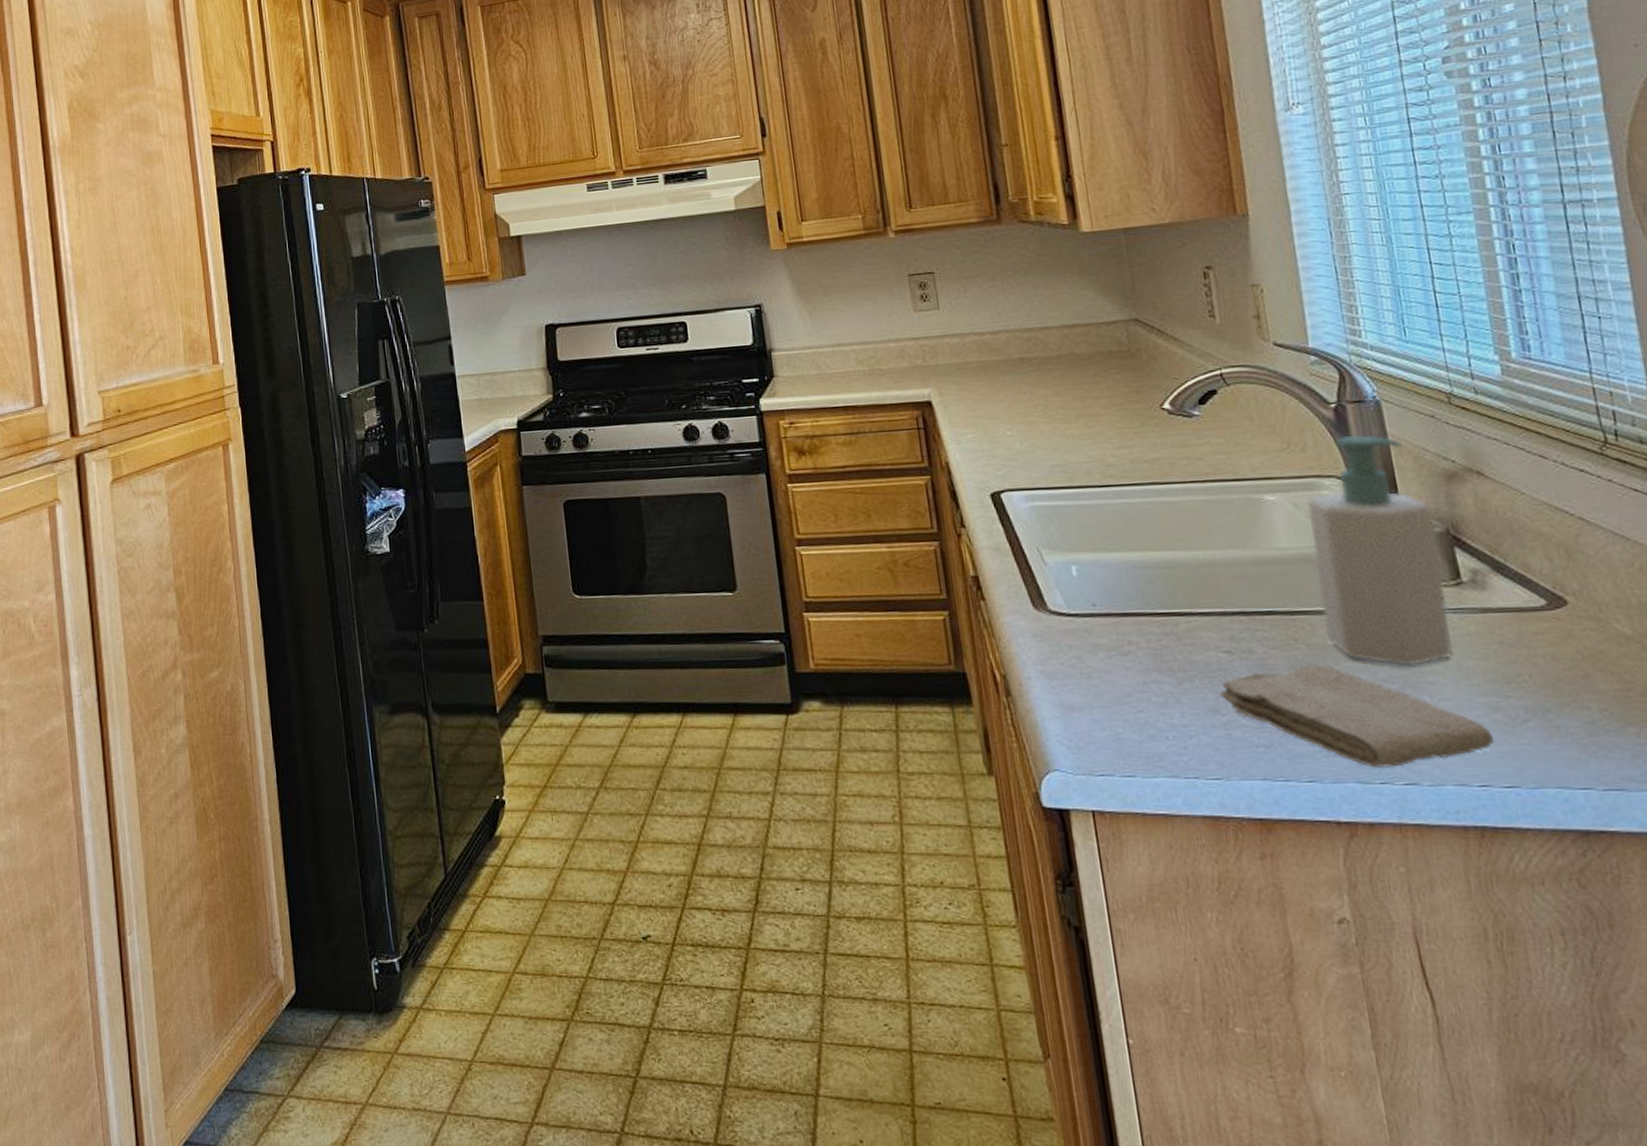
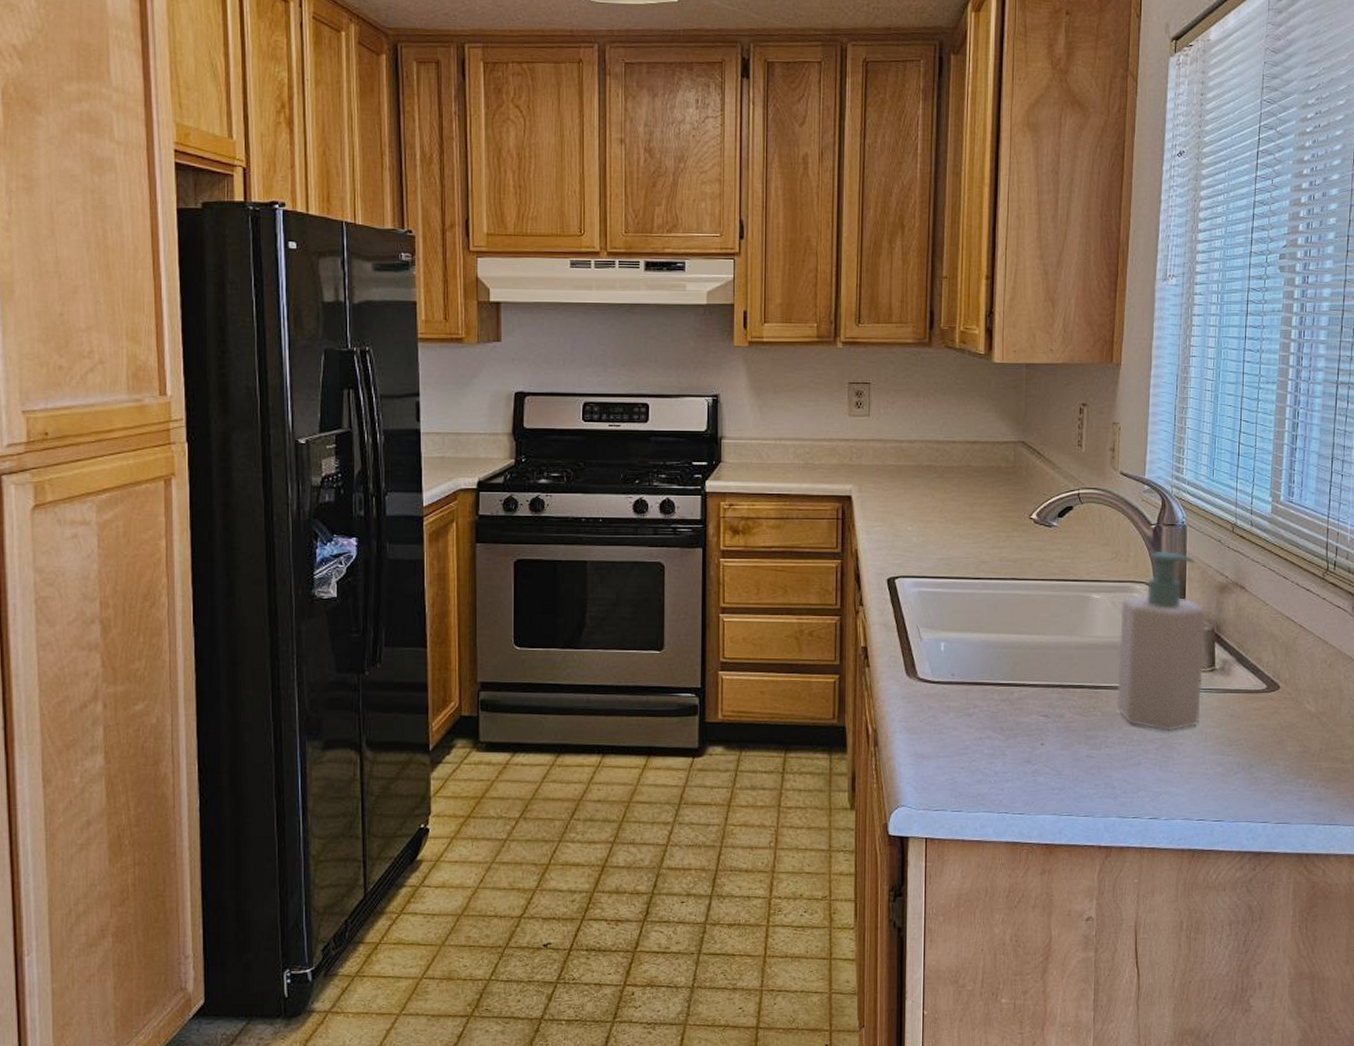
washcloth: present [1219,664,1494,768] -> none [1034,728,1213,806]

